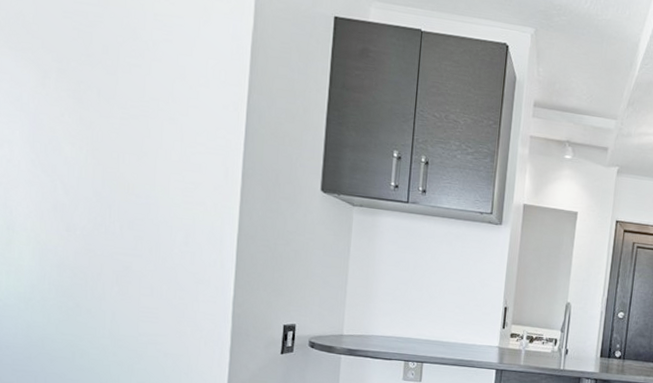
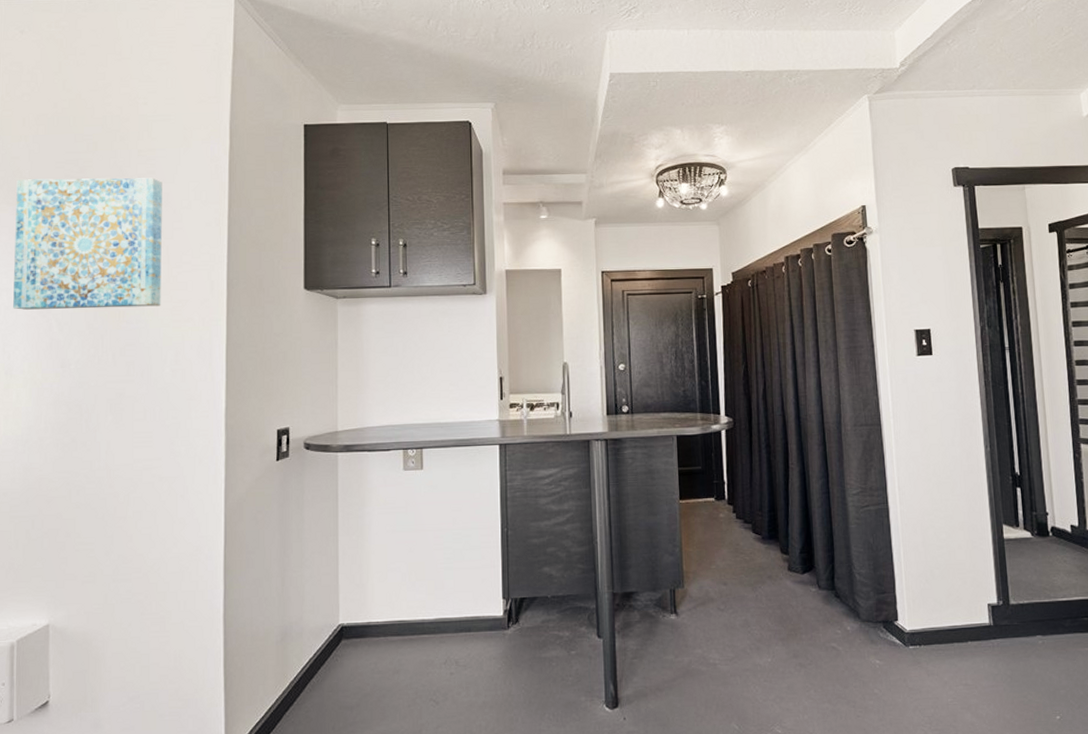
wall art: none [15,23,179,185] -> present [13,177,162,310]

